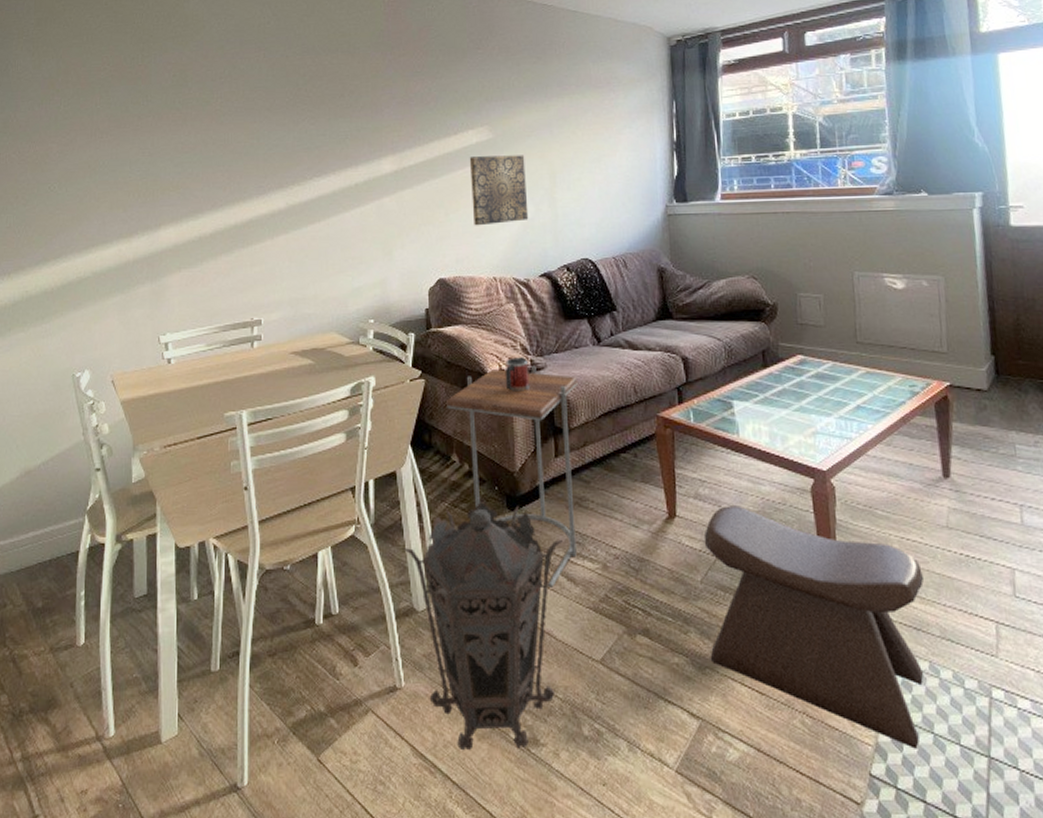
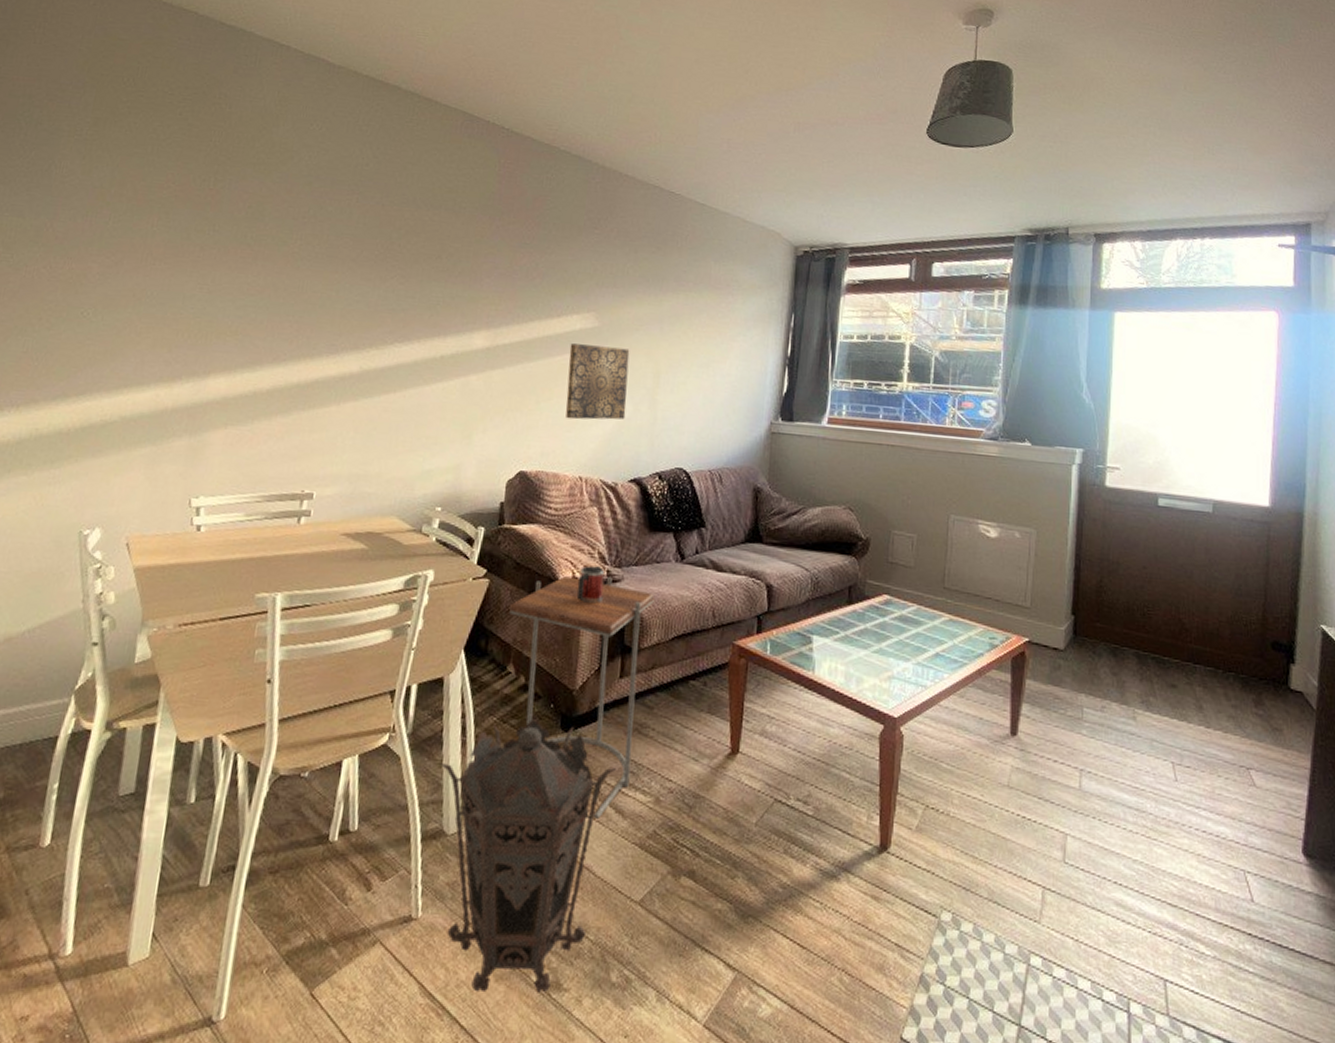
stool: present [703,506,925,749] -> none [754,745,980,1014]

